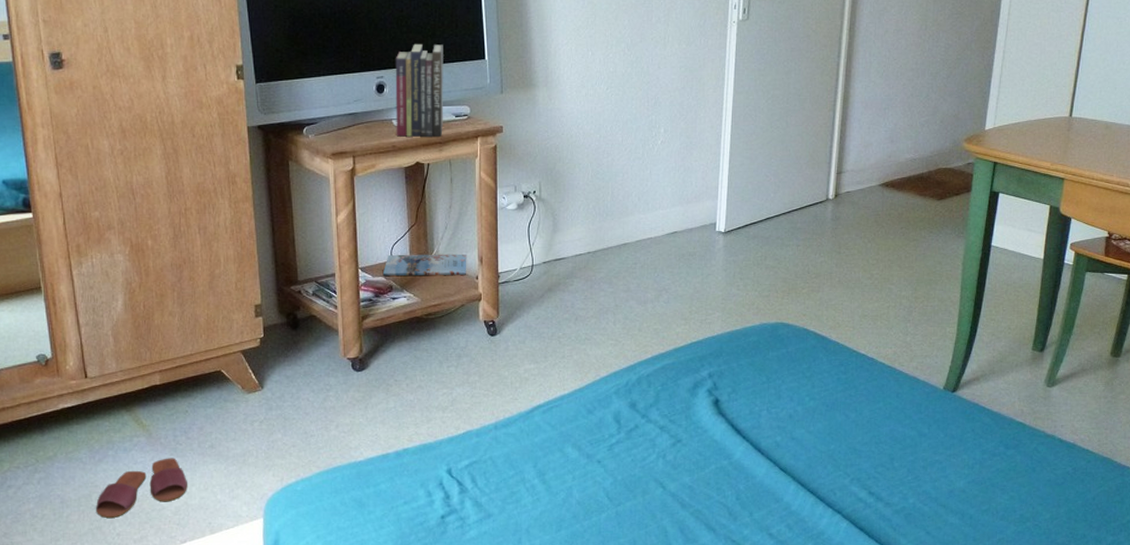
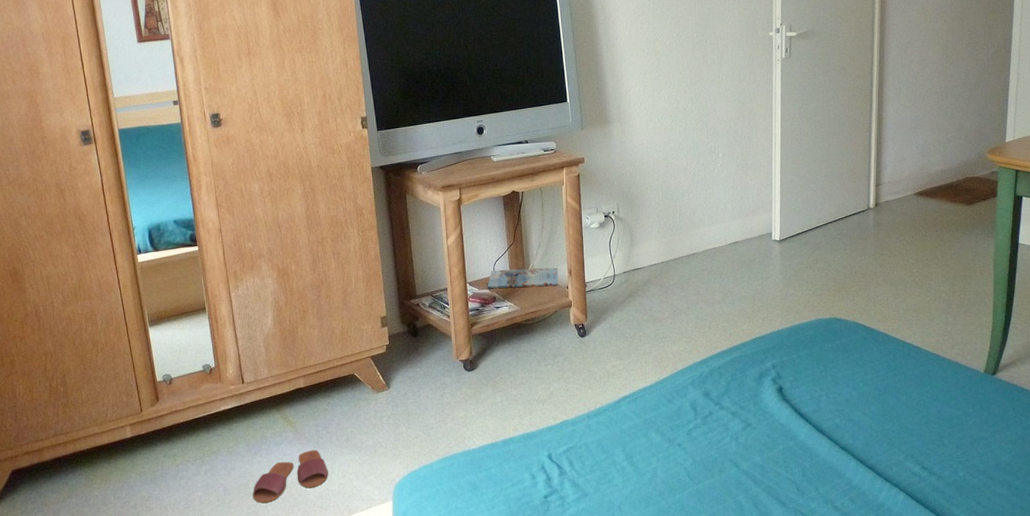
books: present [395,43,444,137] -> none [492,91,534,170]

